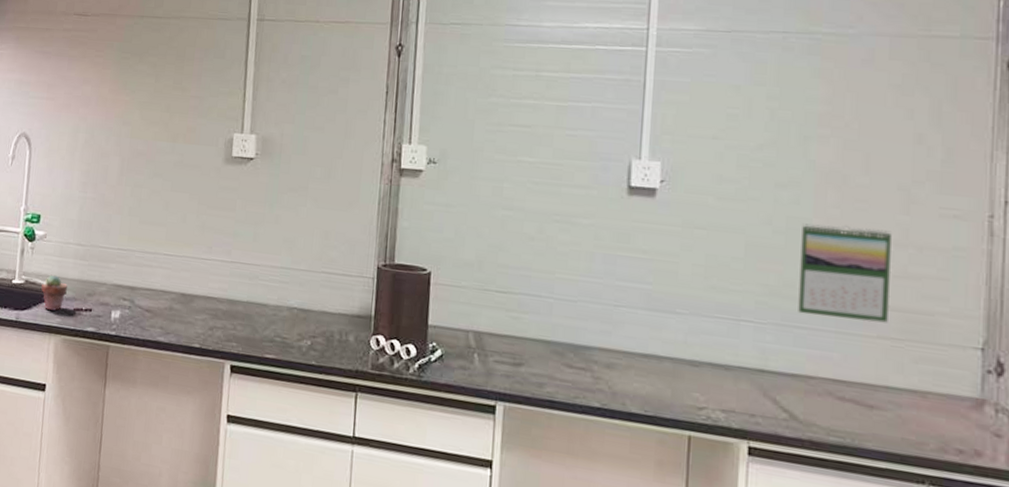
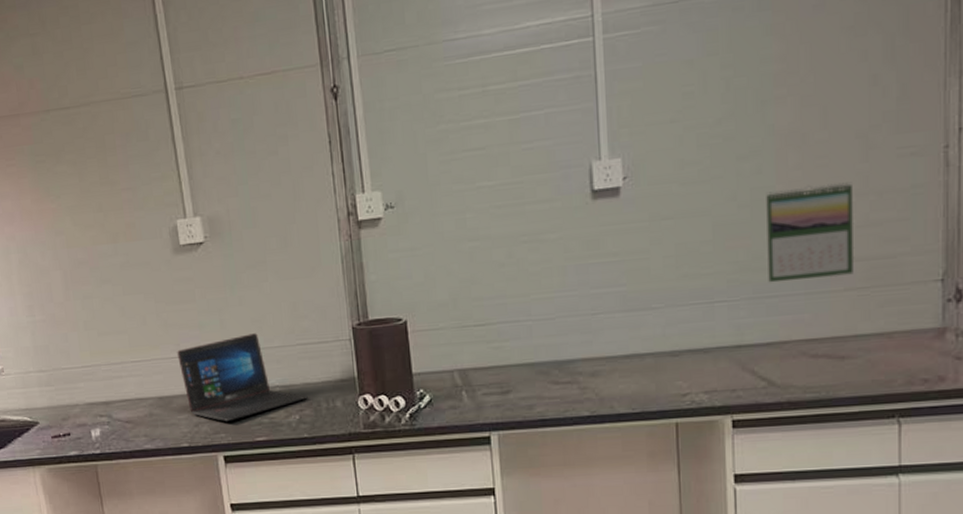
potted succulent: present [41,275,67,311] -> none [12,407,40,444]
laptop: none [207,251,323,332] -> present [177,333,308,421]

